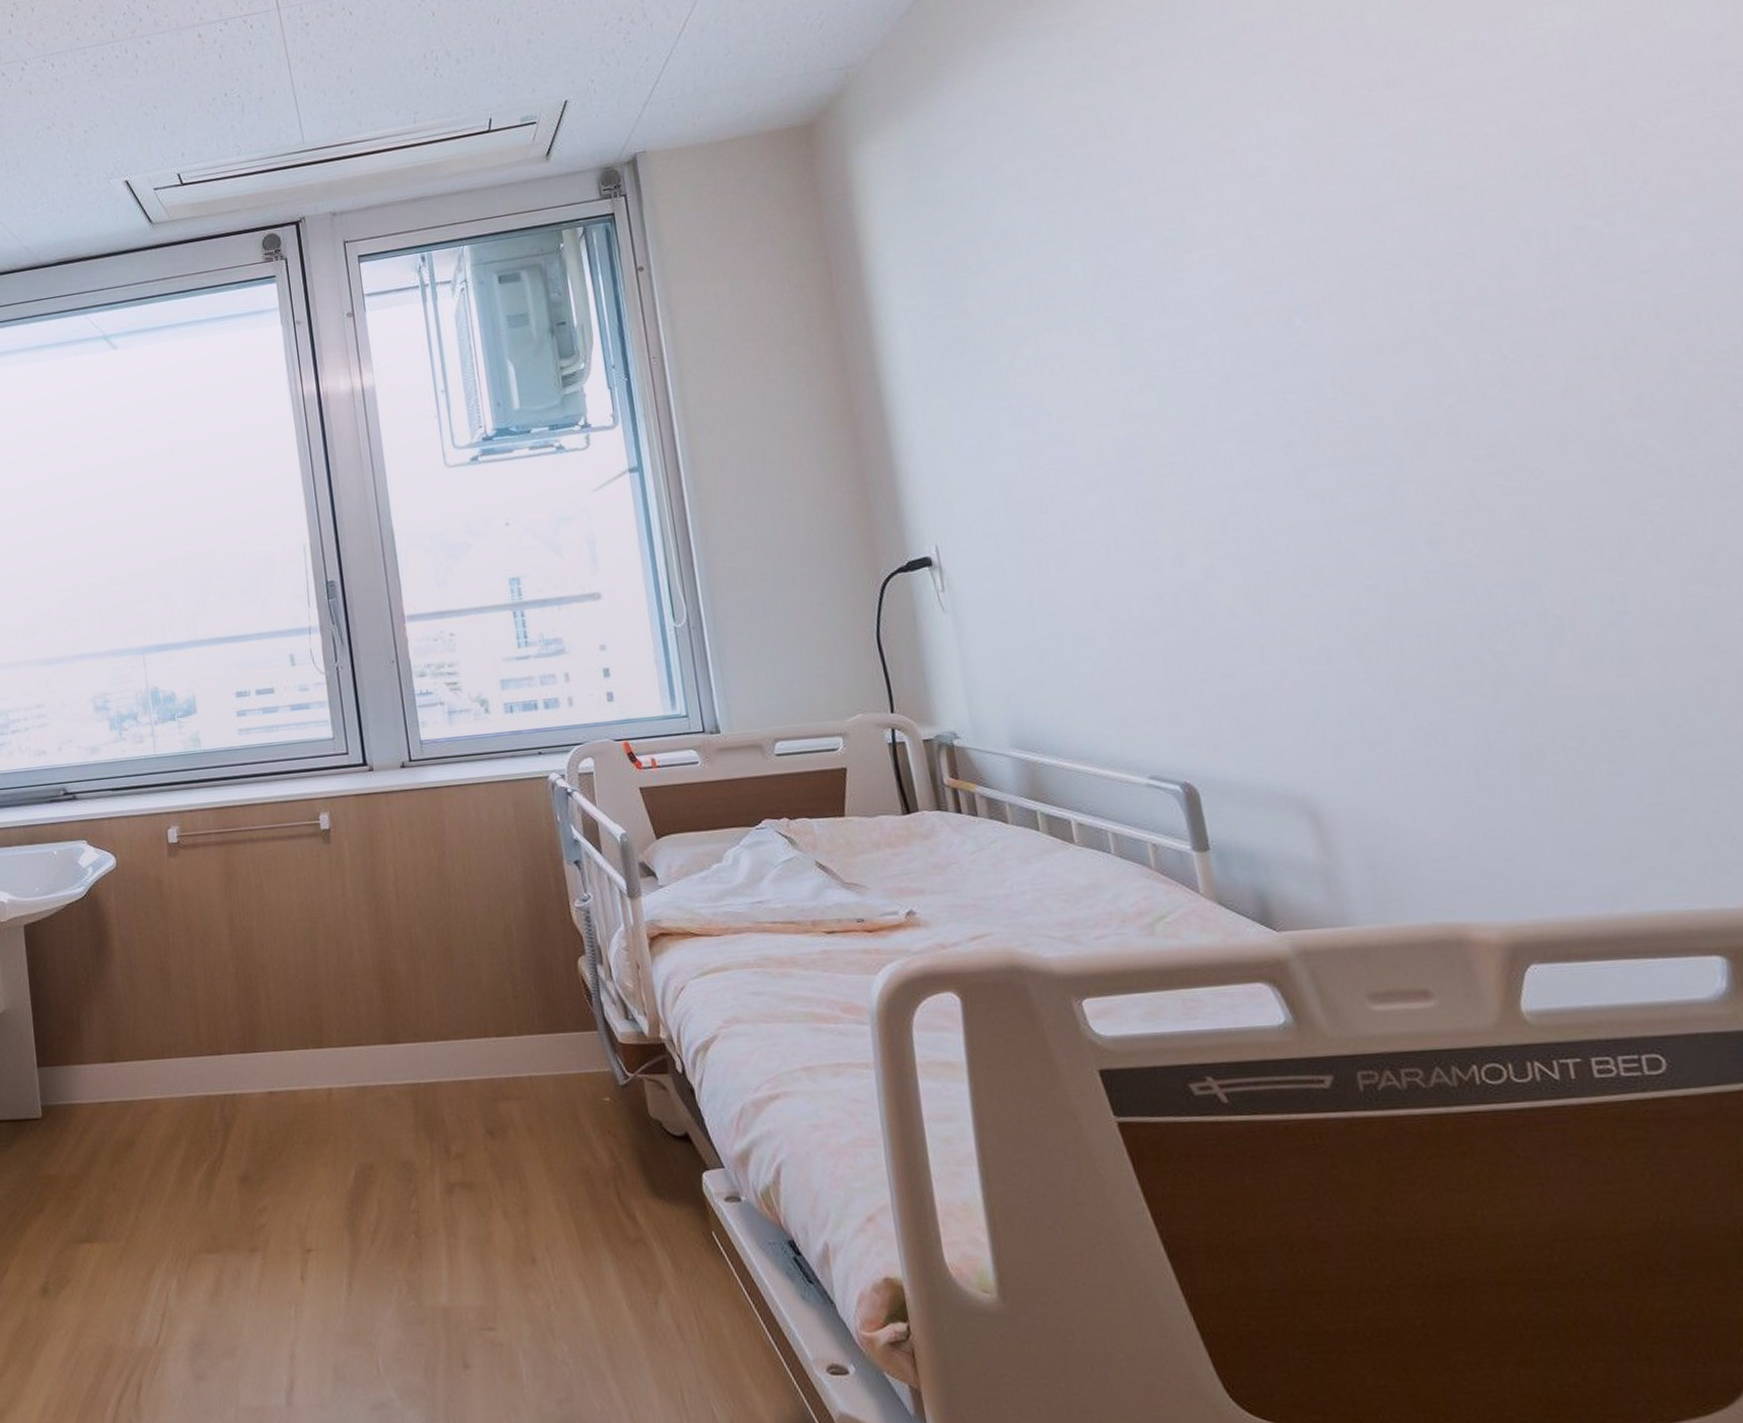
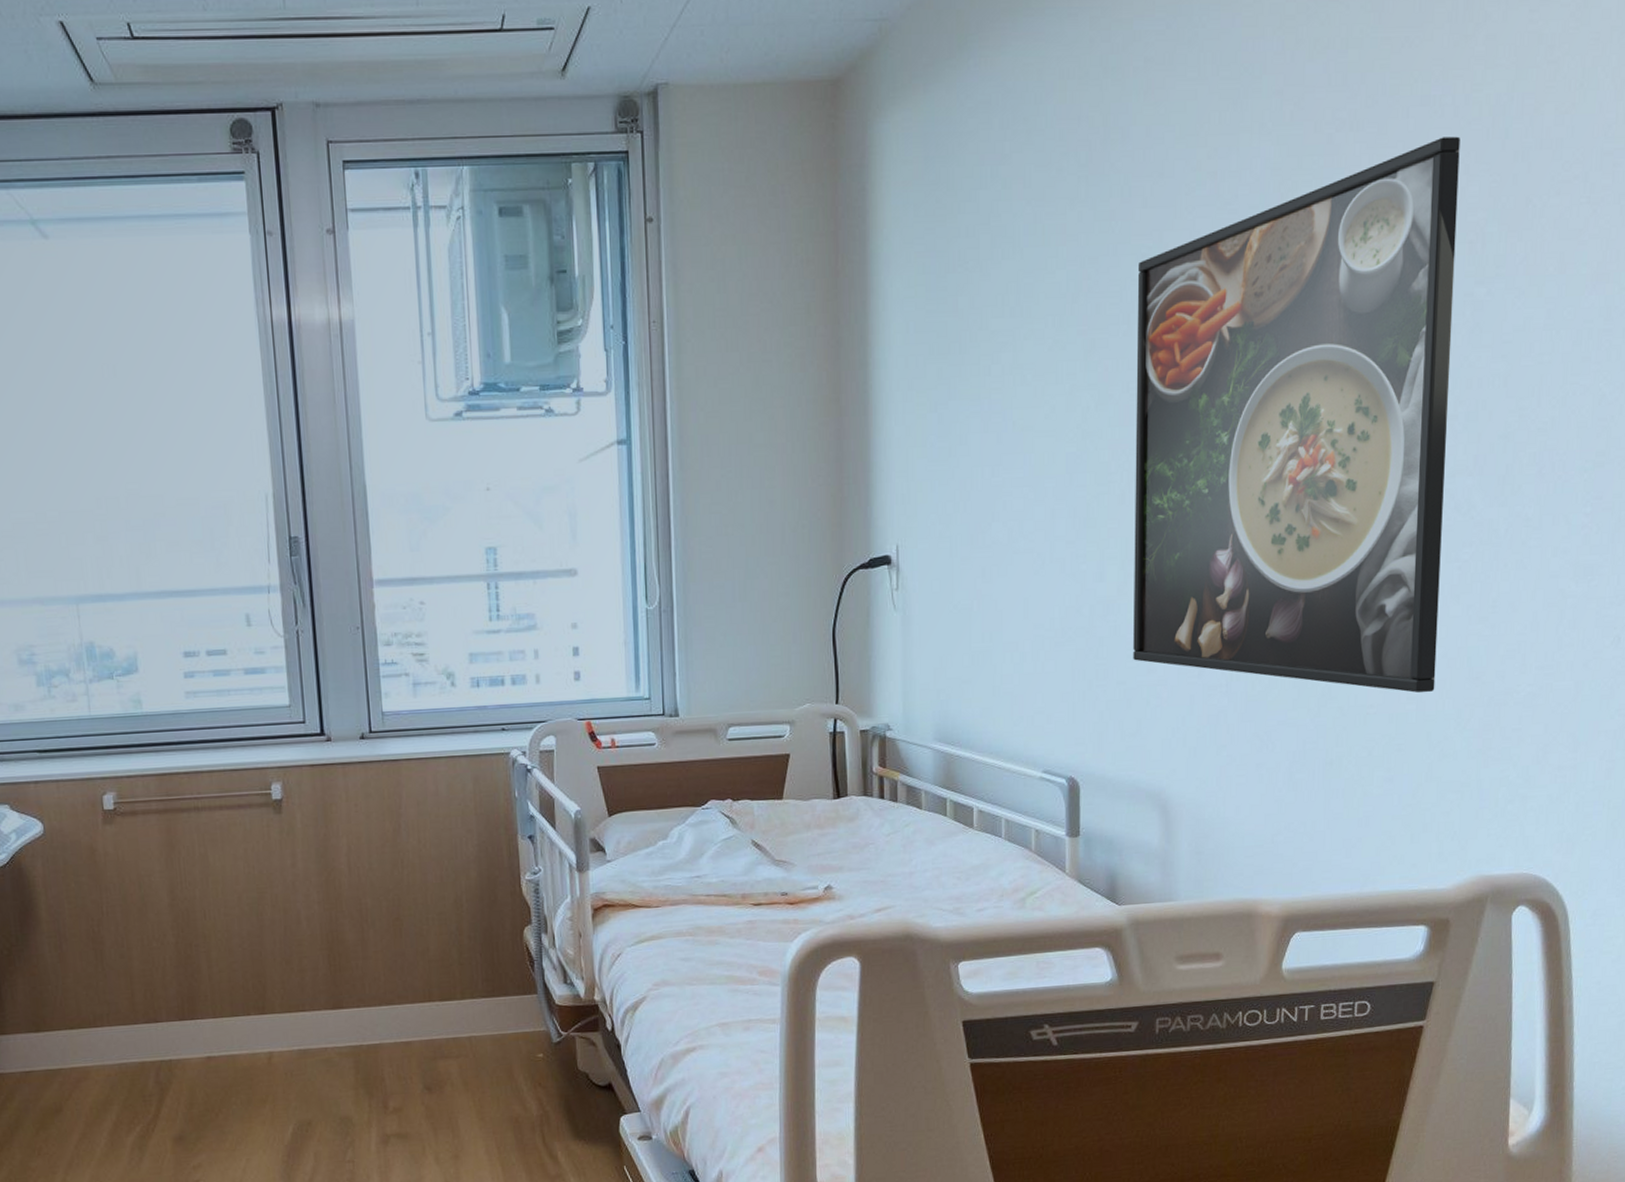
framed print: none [1163,75,1655,669] -> present [1133,136,1460,693]

